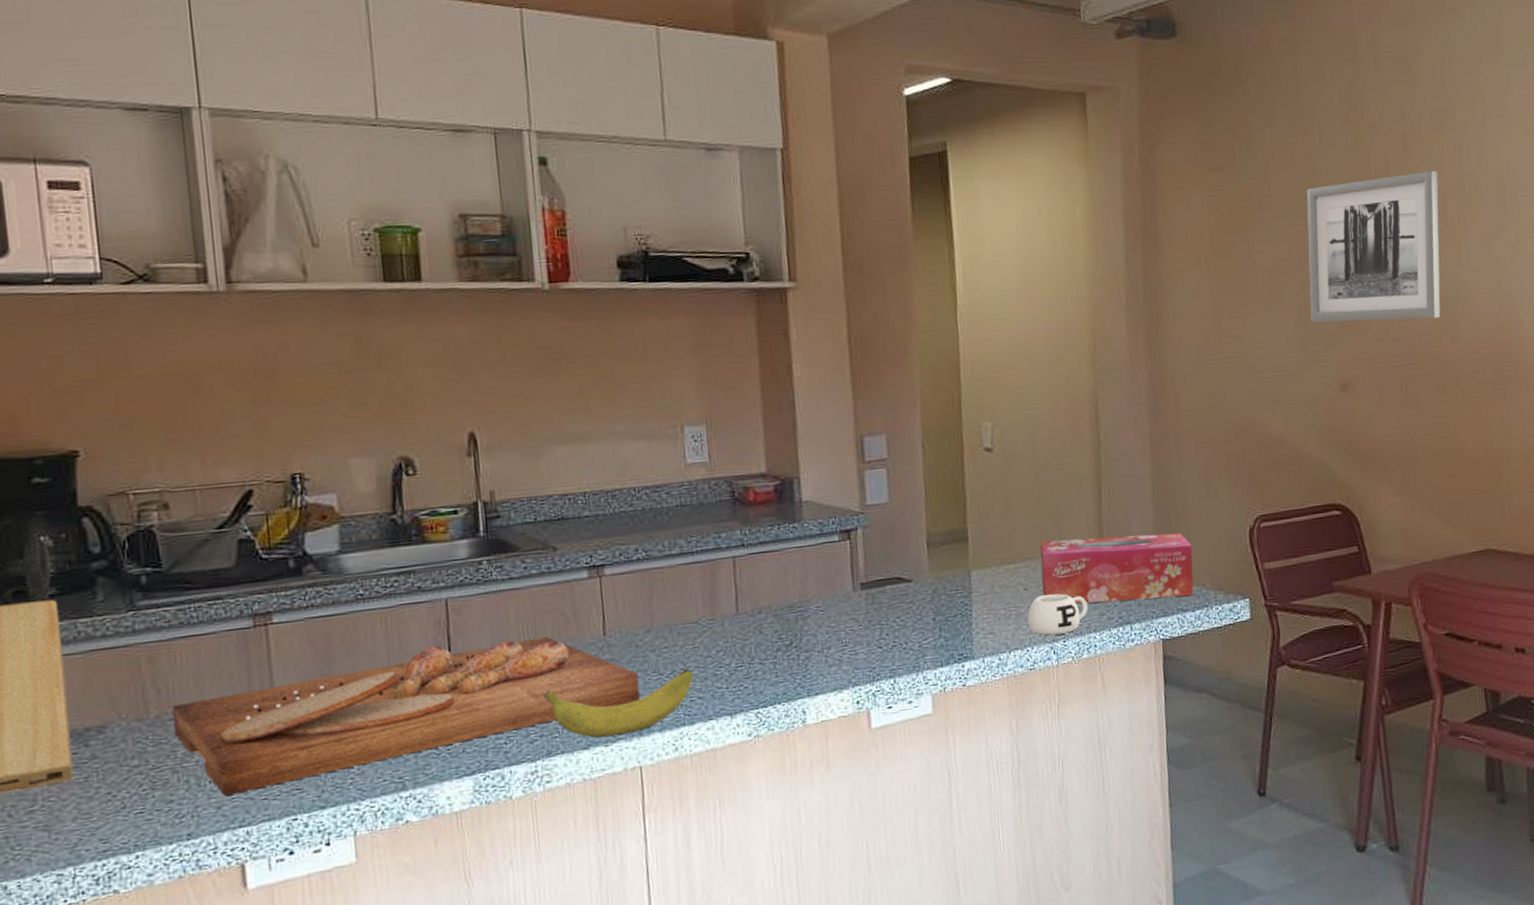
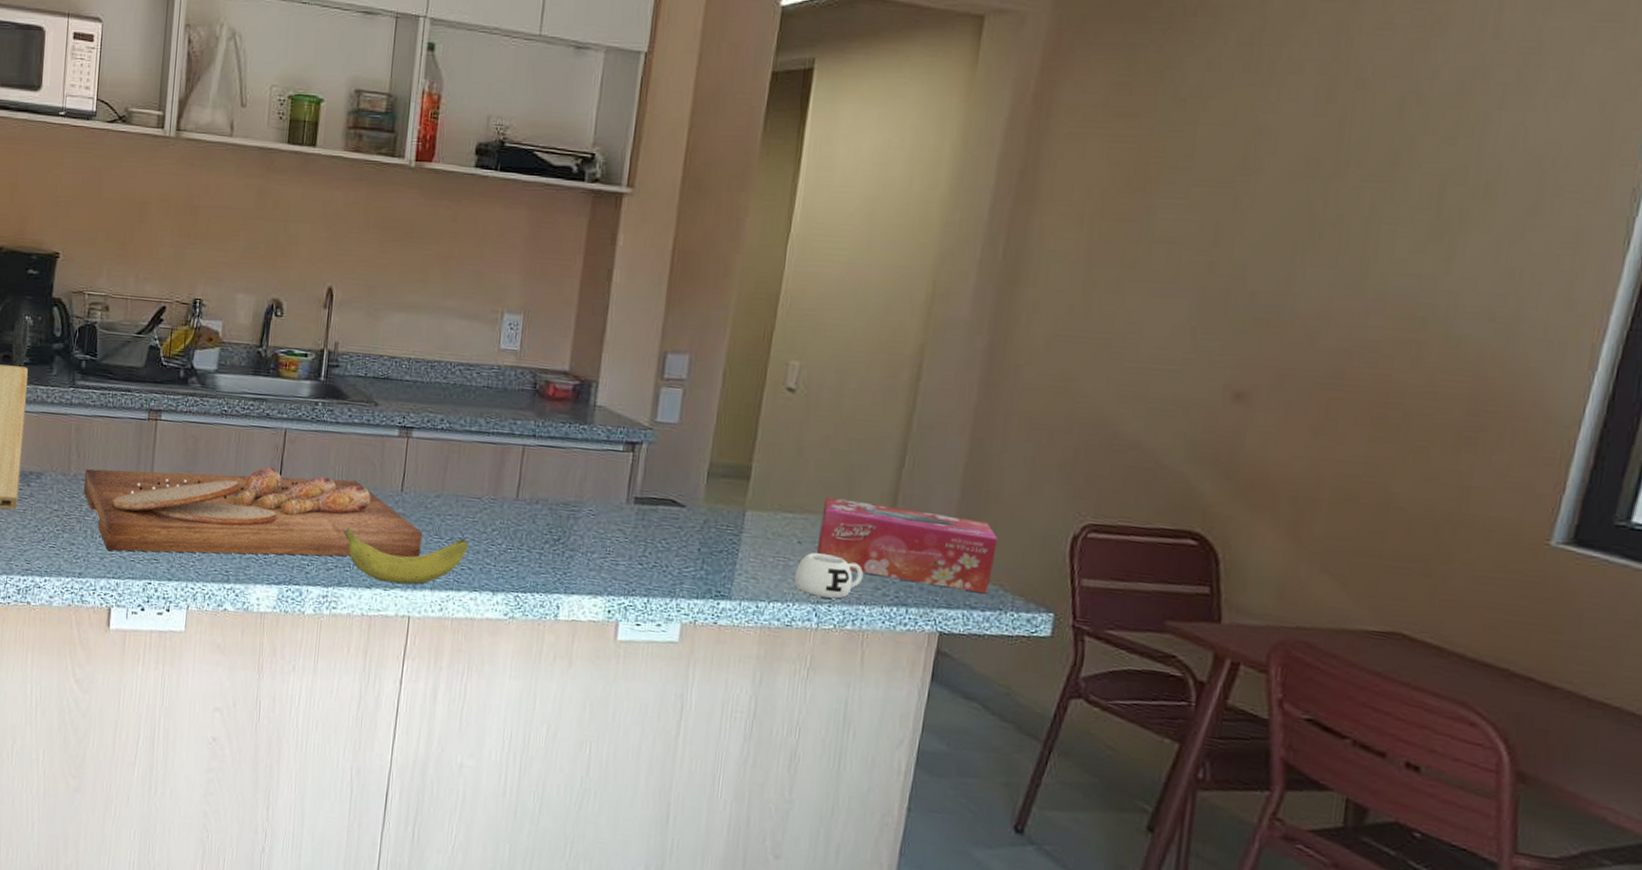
wall art: present [1306,171,1441,323] -> none [1211,145,1443,333]

